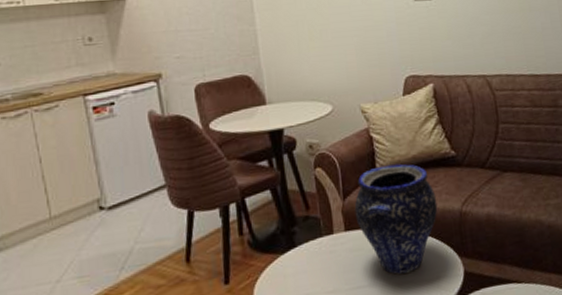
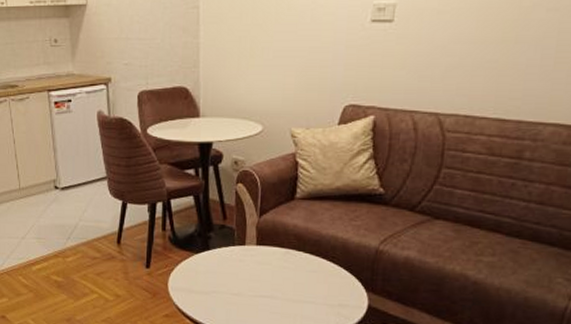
vase: present [354,163,438,274] -> none [268,191,354,294]

